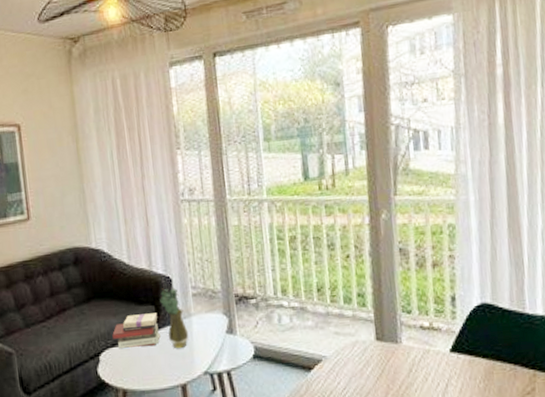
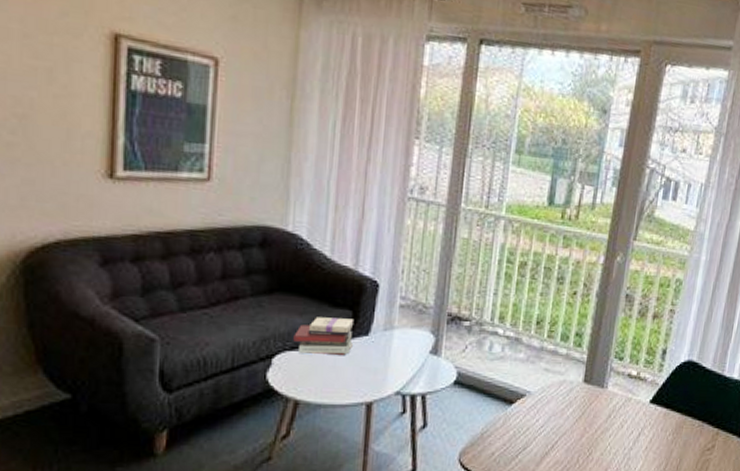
vase: present [160,287,189,349] -> none [360,293,387,363]

